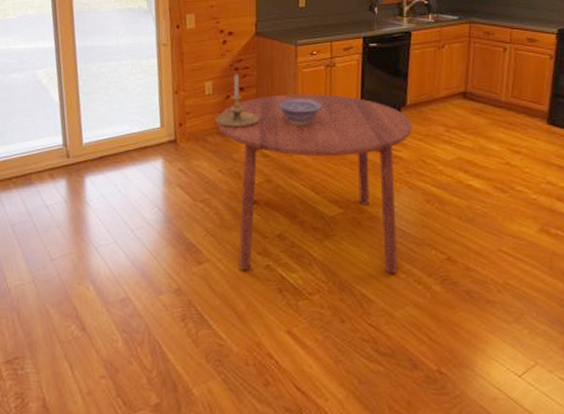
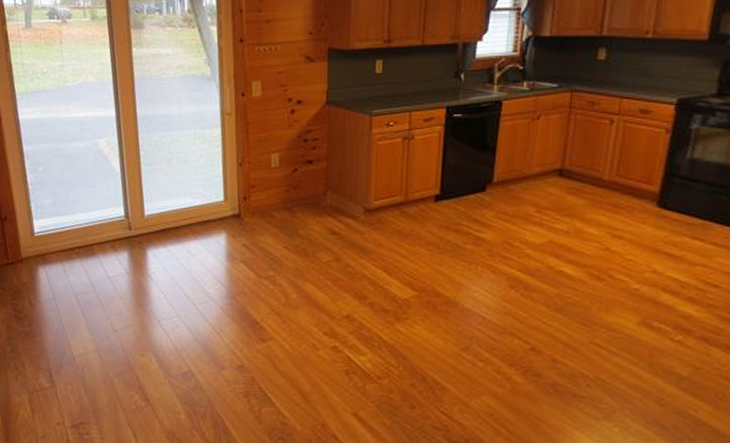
candle holder: present [215,73,259,128] -> none [281,145,328,203]
dining table: present [217,94,412,274] -> none [283,168,498,362]
decorative bowl: present [277,99,323,125] -> none [348,174,399,201]

